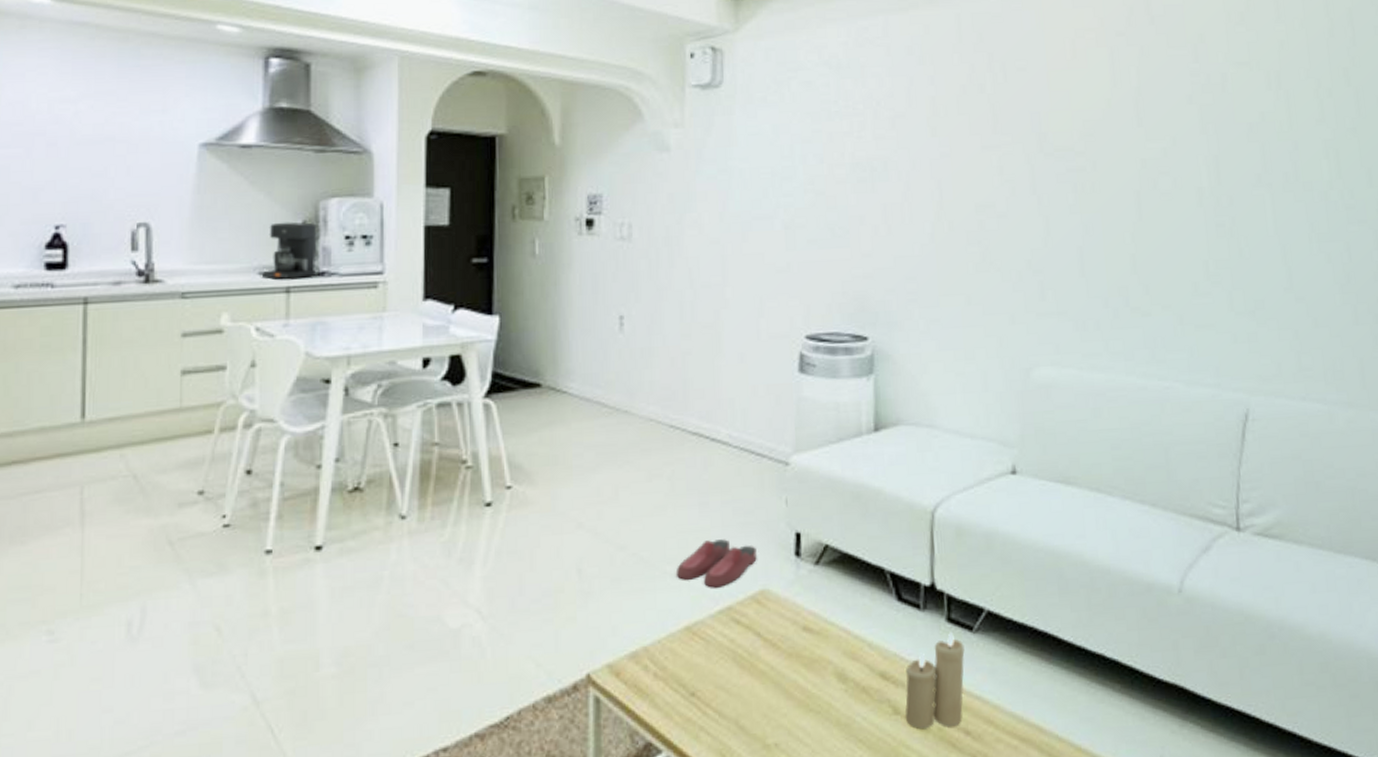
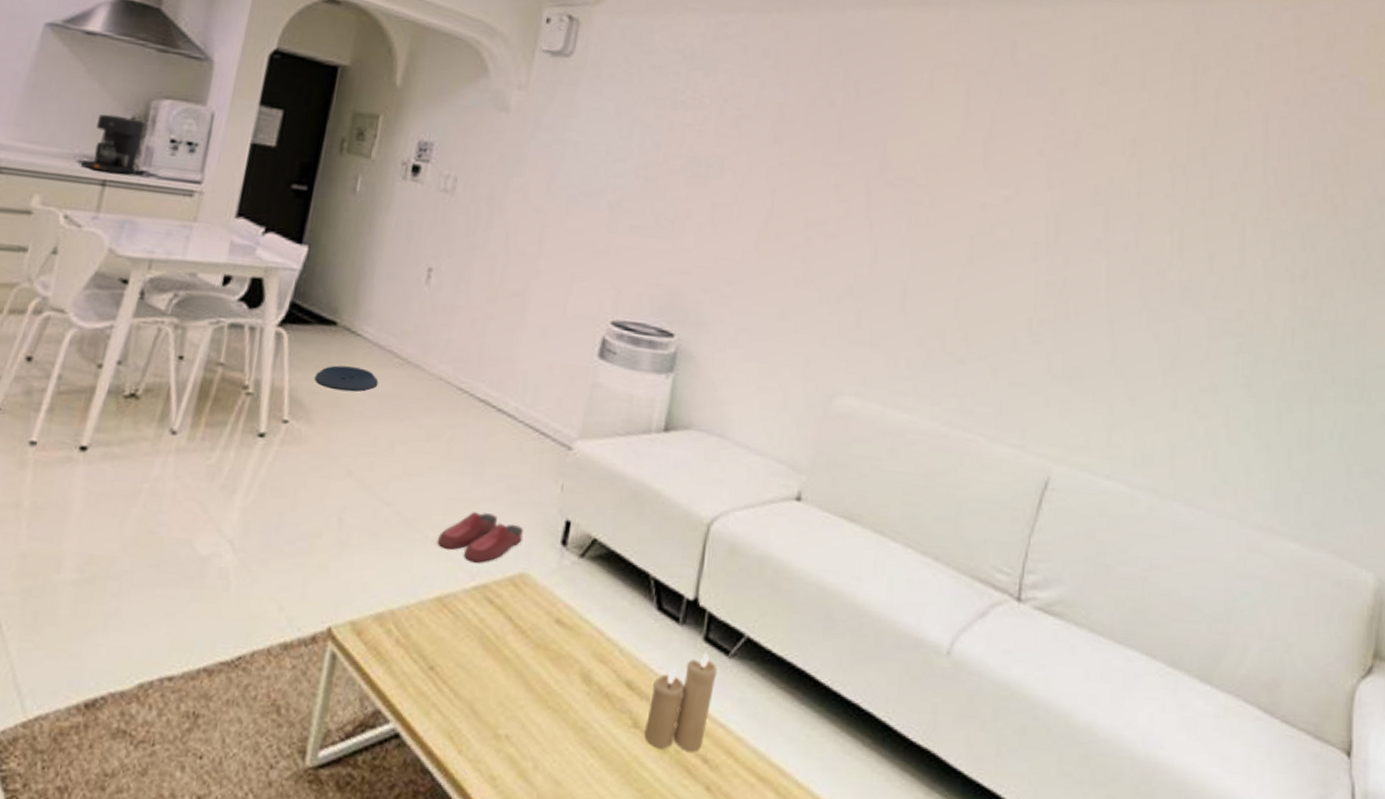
robot vacuum: none [529,423,592,448] -> present [315,365,379,392]

